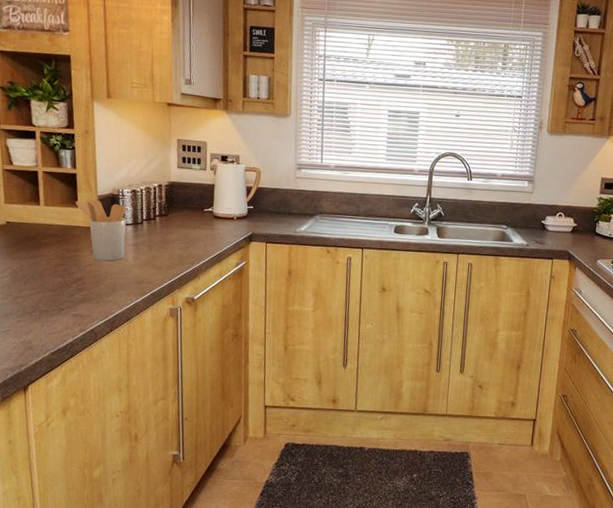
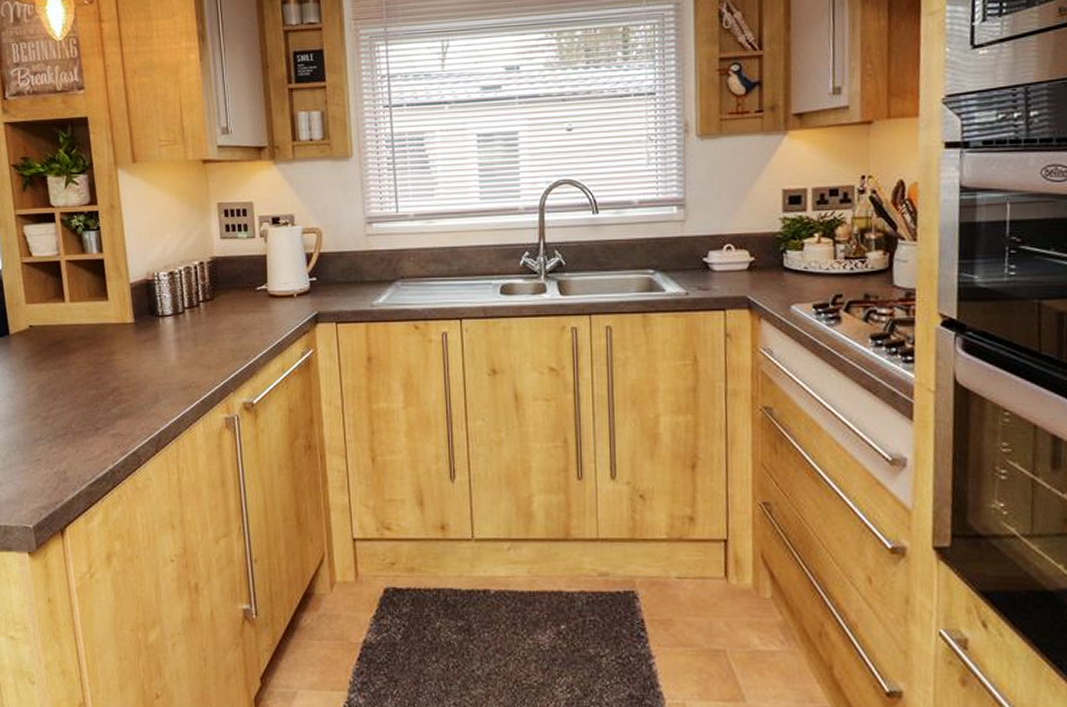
utensil holder: present [75,199,126,261] -> none [104,288,166,364]

